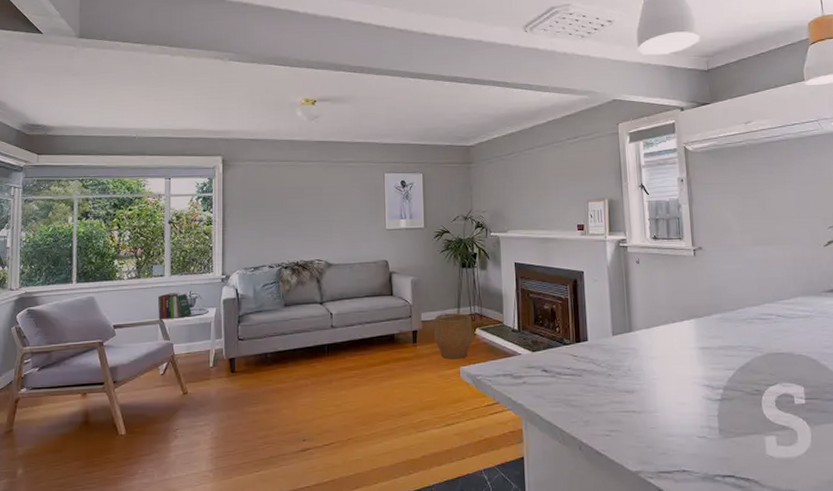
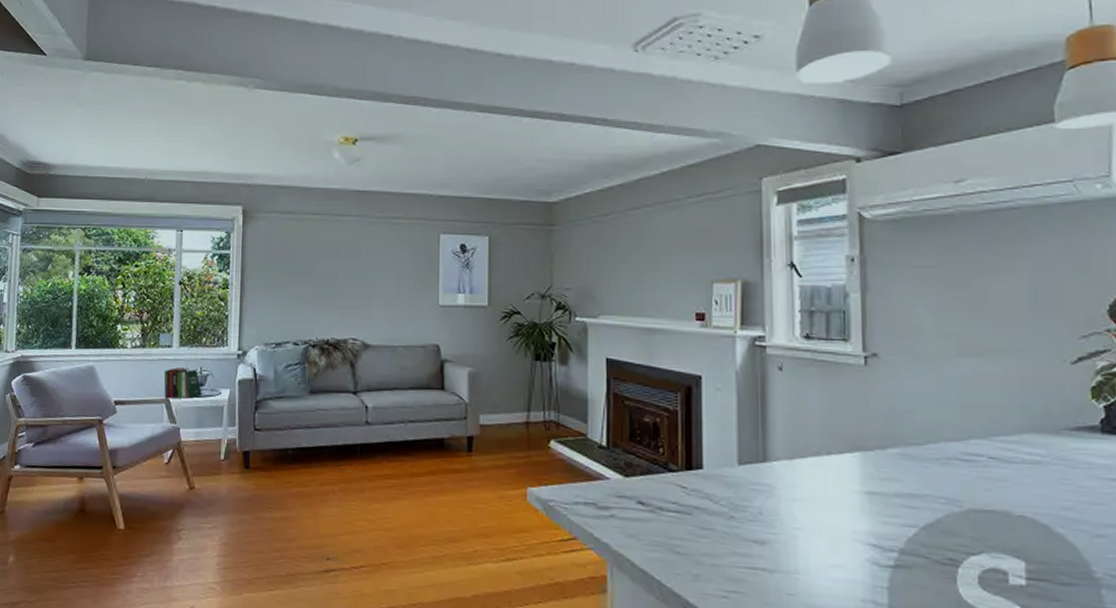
basket: present [433,312,474,359] -> none [494,416,546,478]

